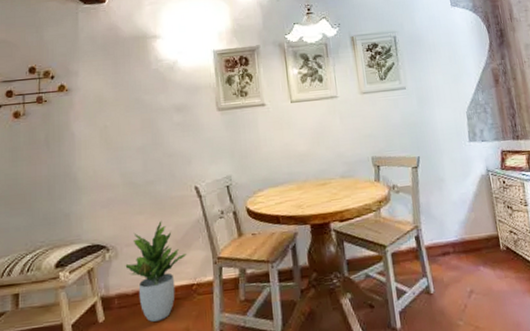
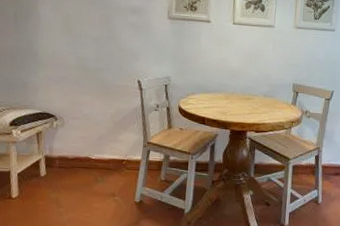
potted plant: present [125,221,187,322] -> none [69,104,122,184]

